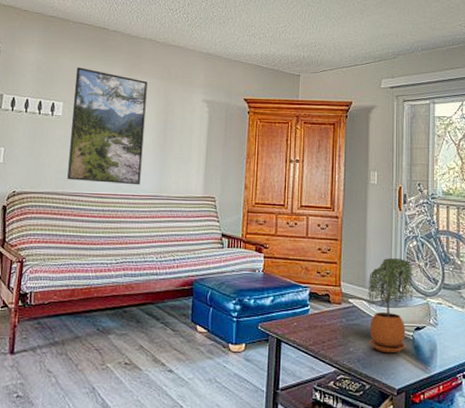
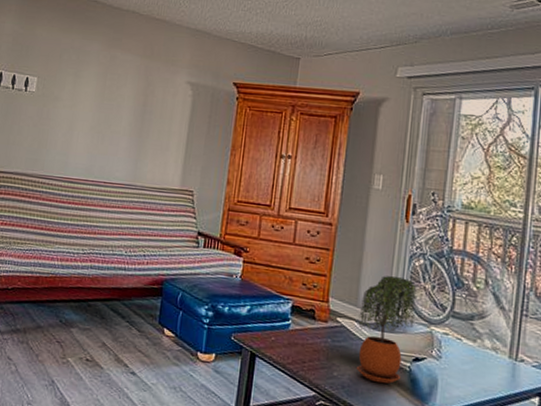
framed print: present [67,67,147,185] -> none [37,40,128,172]

